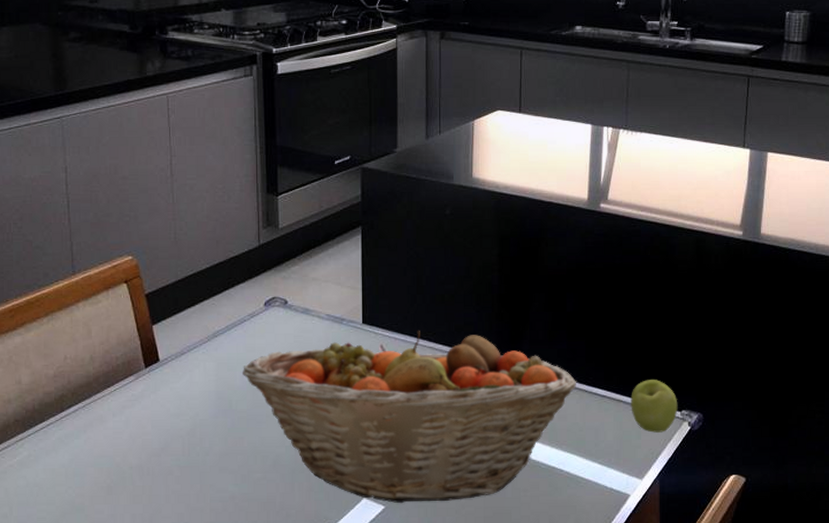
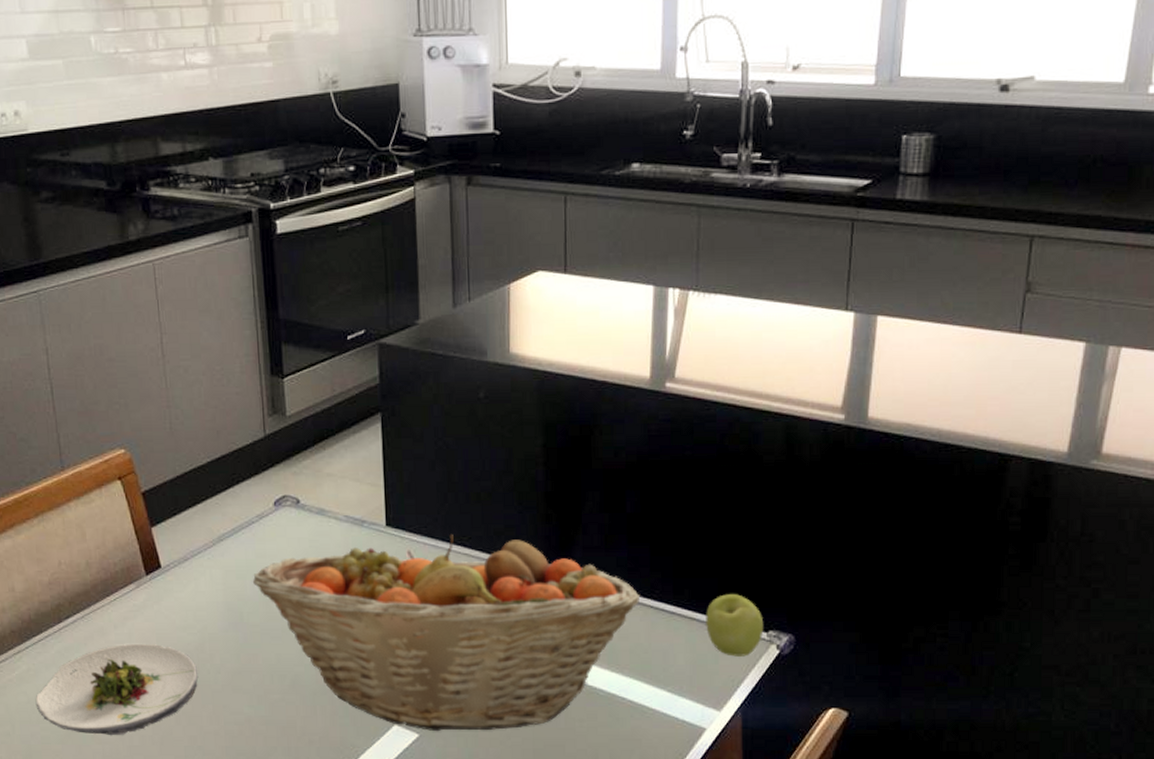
salad plate: none [34,429,189,515] -> present [35,643,199,736]

